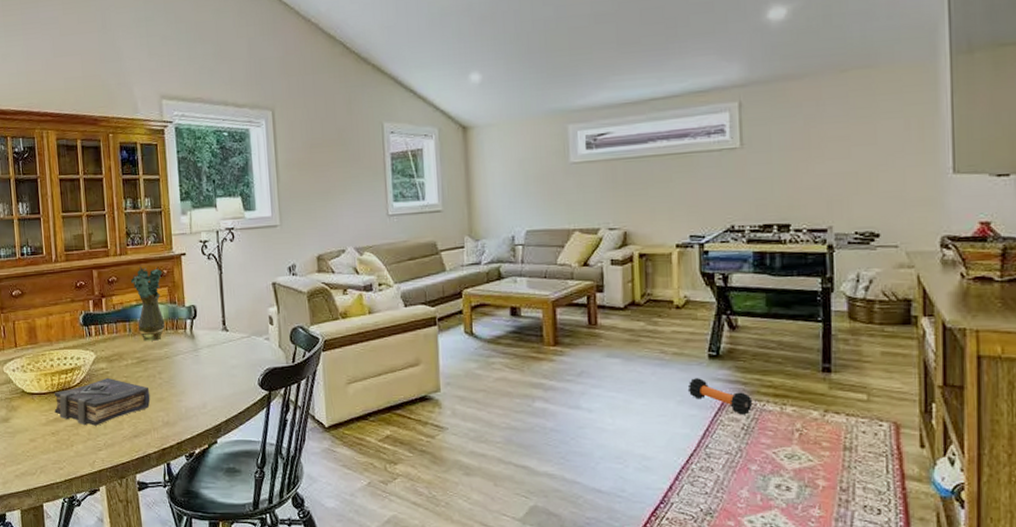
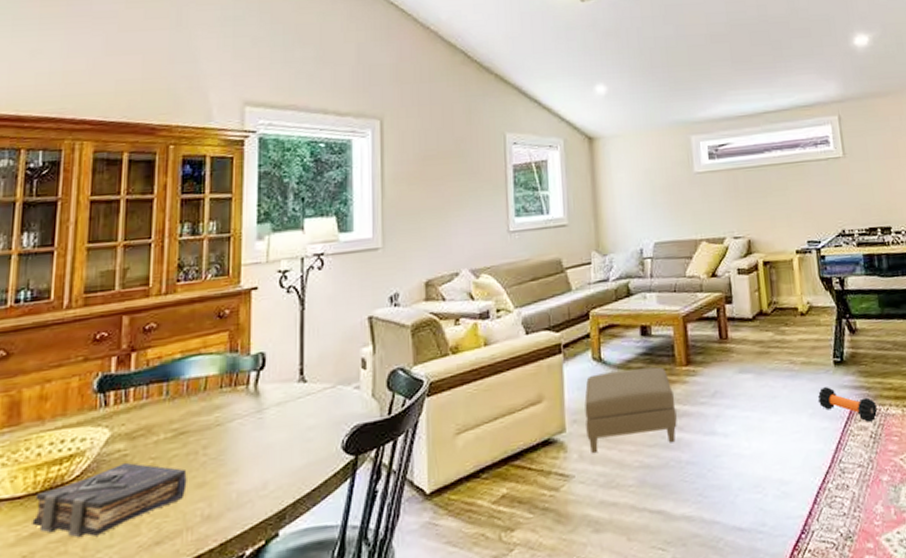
vase: present [131,266,165,341] -> none [177,306,224,406]
ottoman: none [457,344,543,412] -> present [584,366,677,453]

